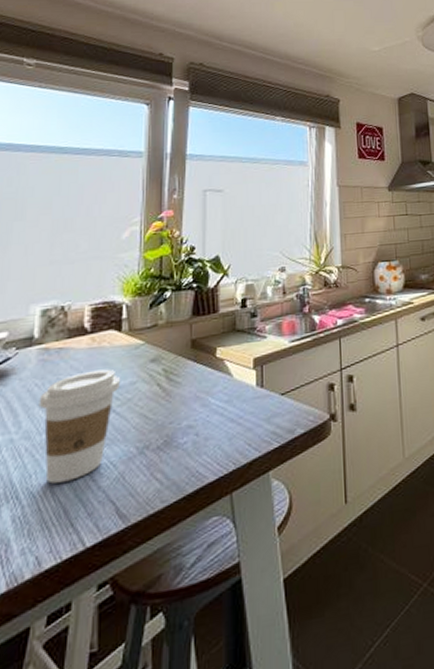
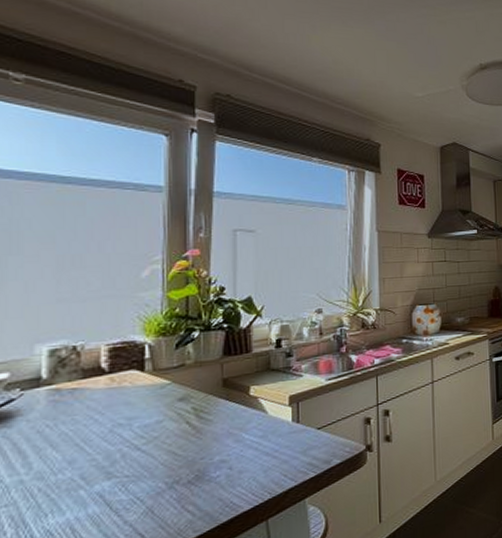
coffee cup: present [38,369,120,484] -> none [51,408,144,521]

